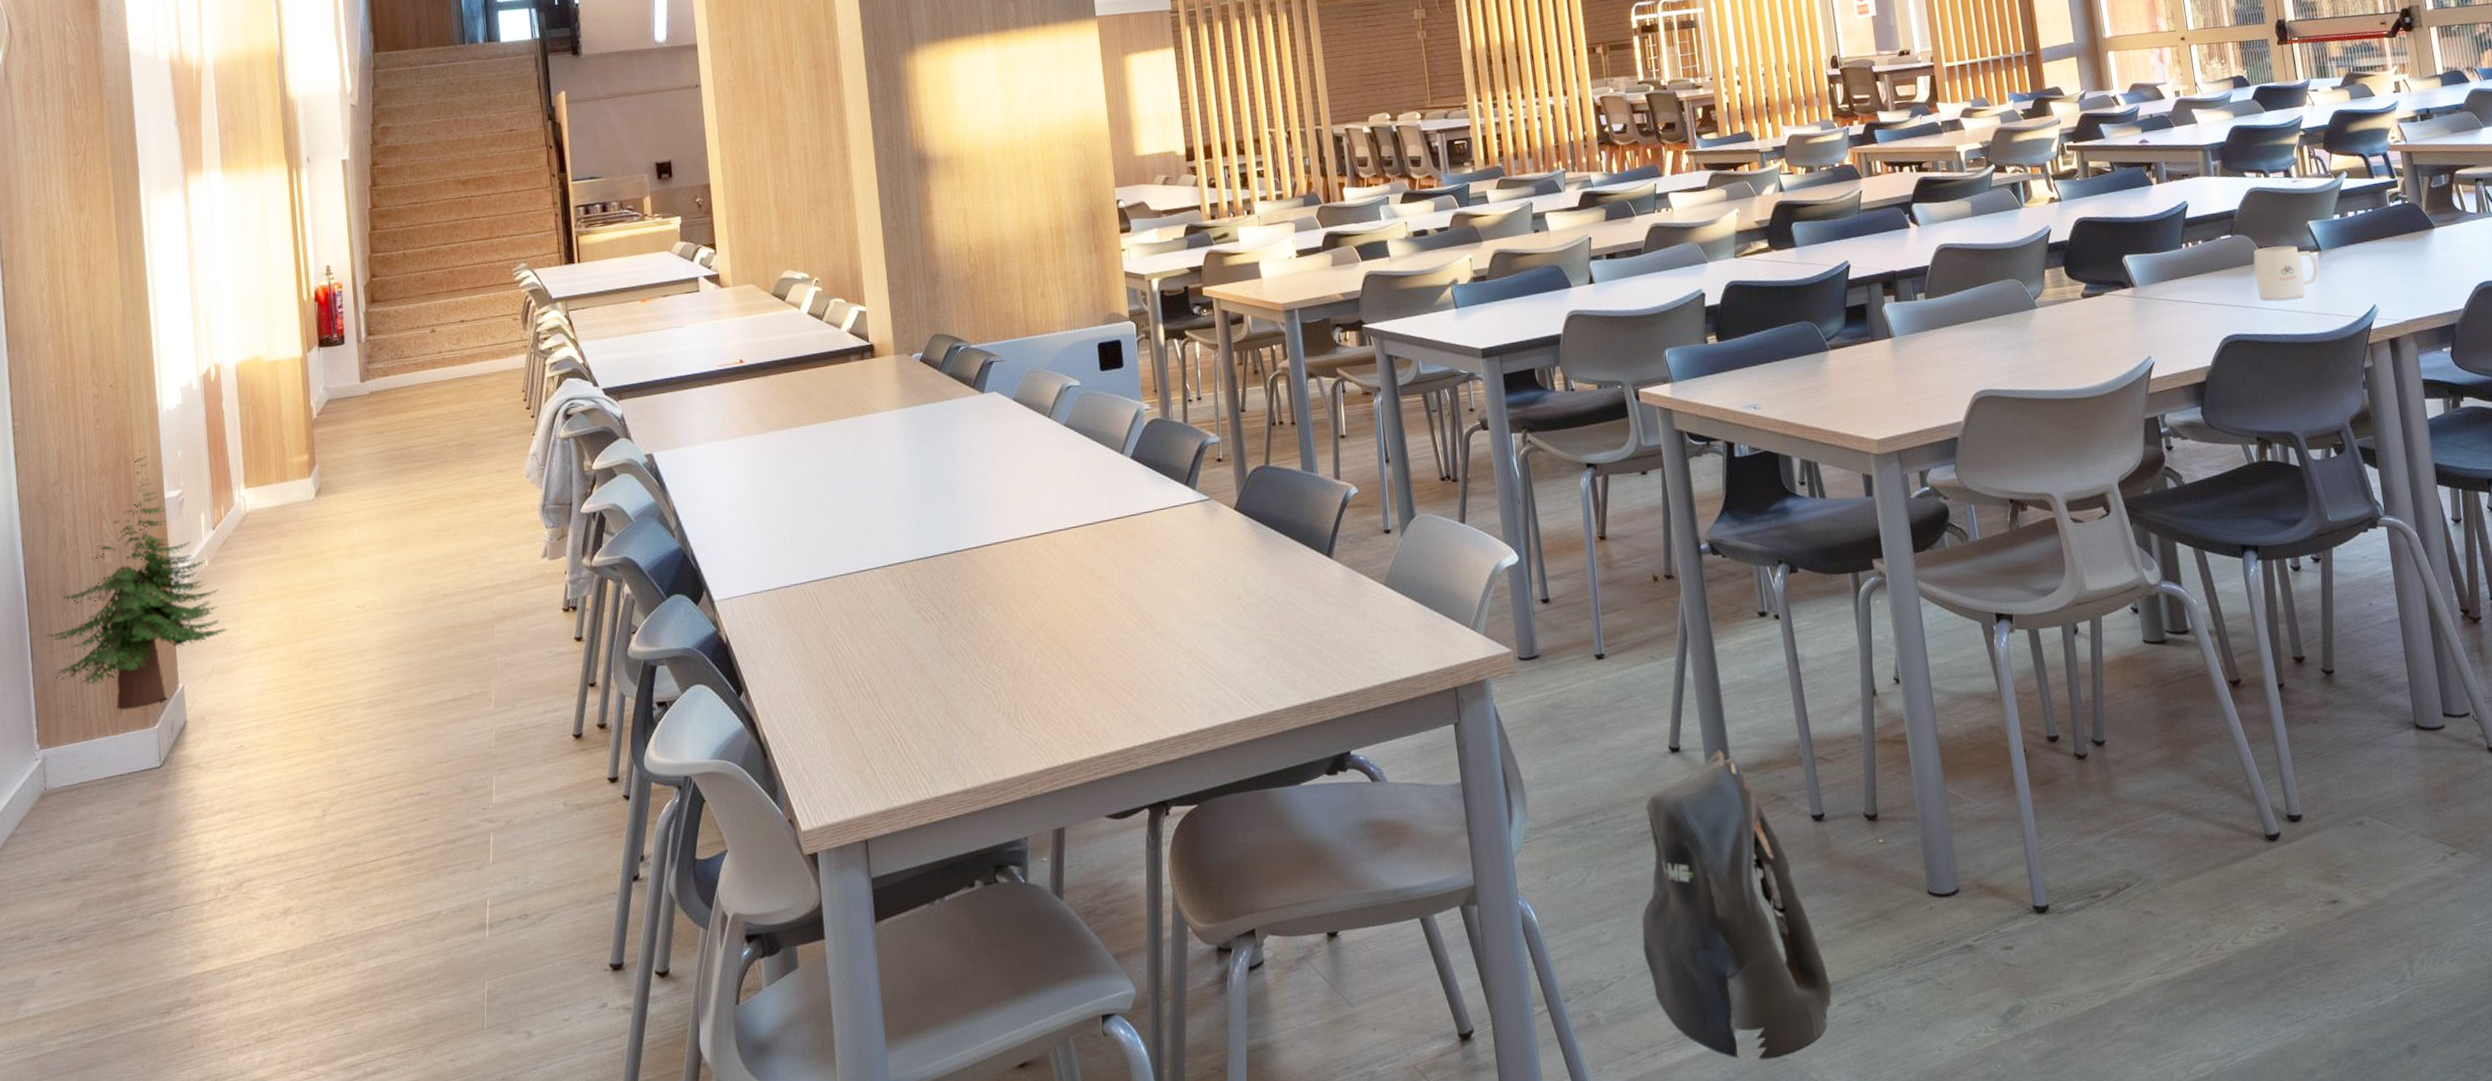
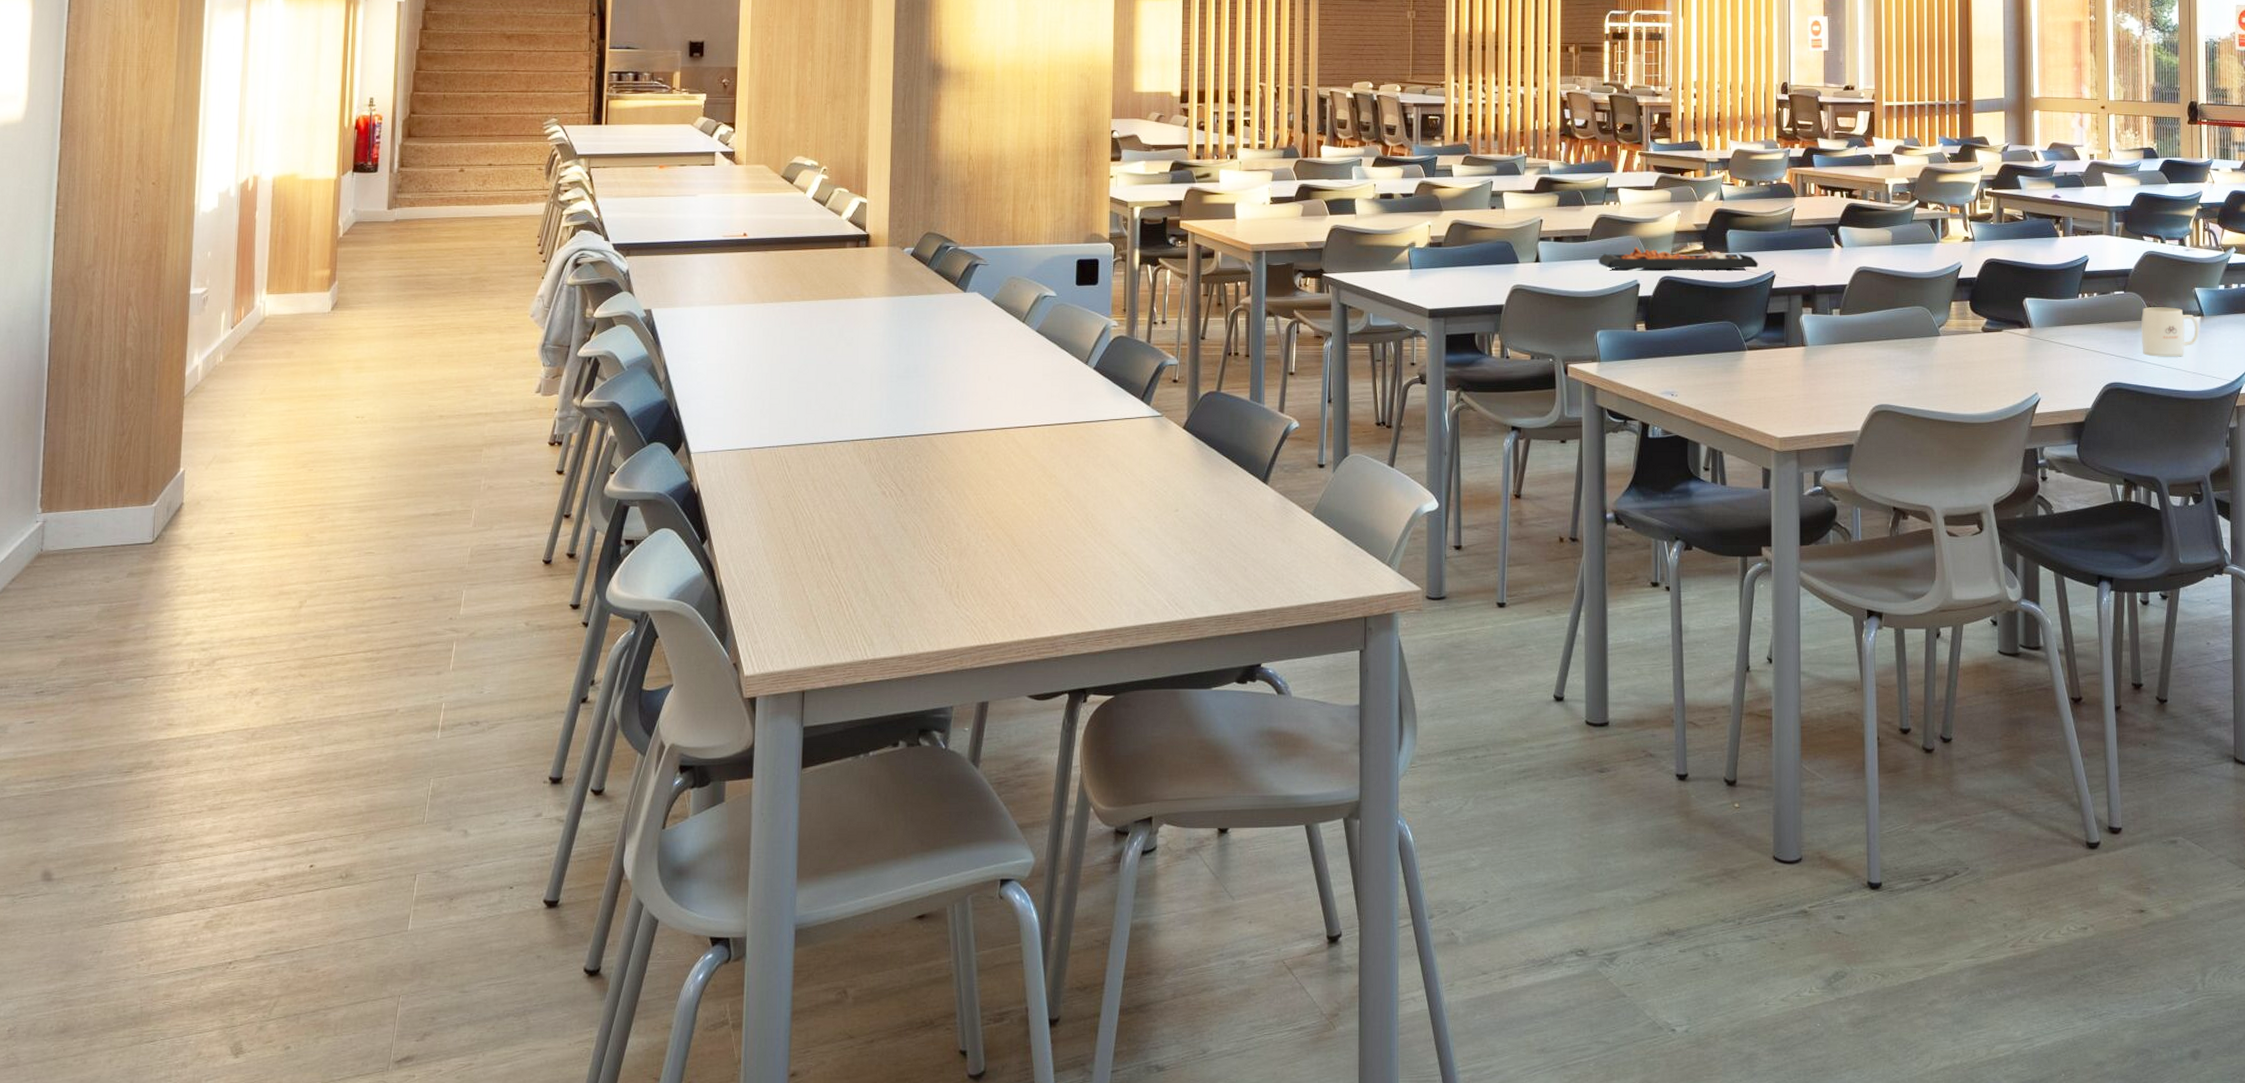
tree: present [44,448,227,709] -> none [60,245,232,485]
backpack: present [1641,750,1833,1059] -> none [1507,704,1676,992]
food tray: none [1656,246,1831,281] -> present [1598,247,1759,270]

